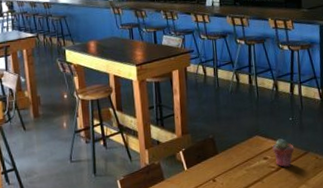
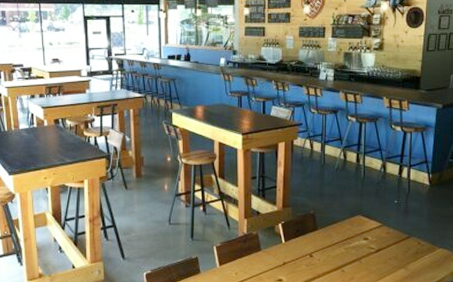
potted succulent: present [272,139,294,167] -> none [374,221,396,249]

